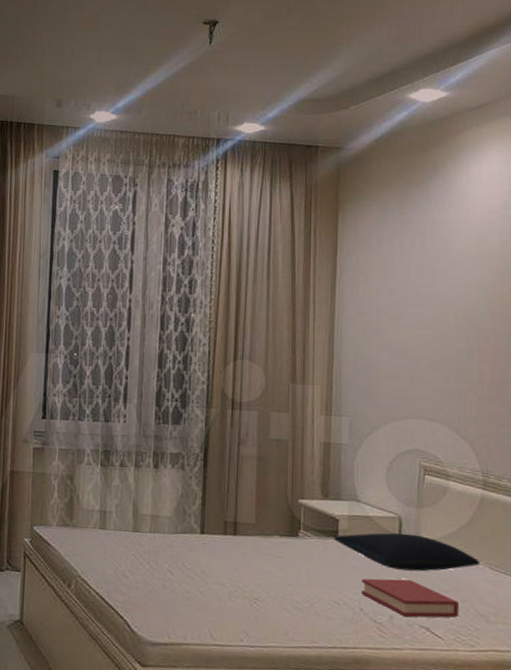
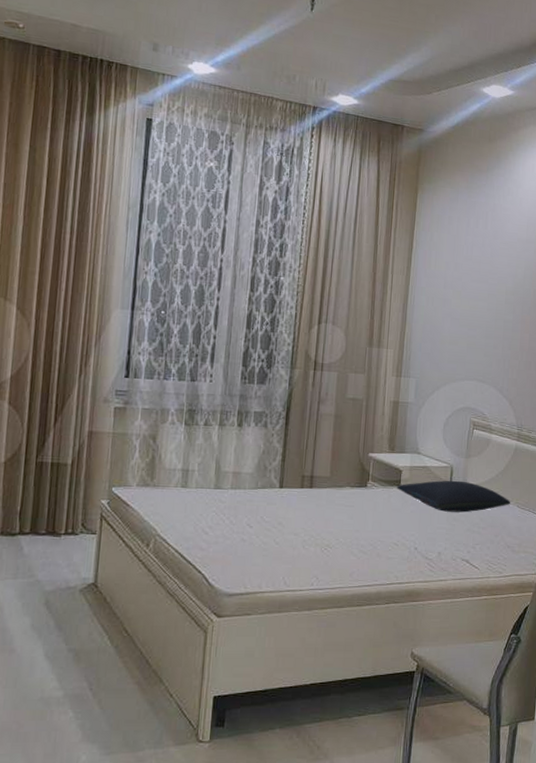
hardback book: present [361,578,459,618] -> none [417,520,493,553]

